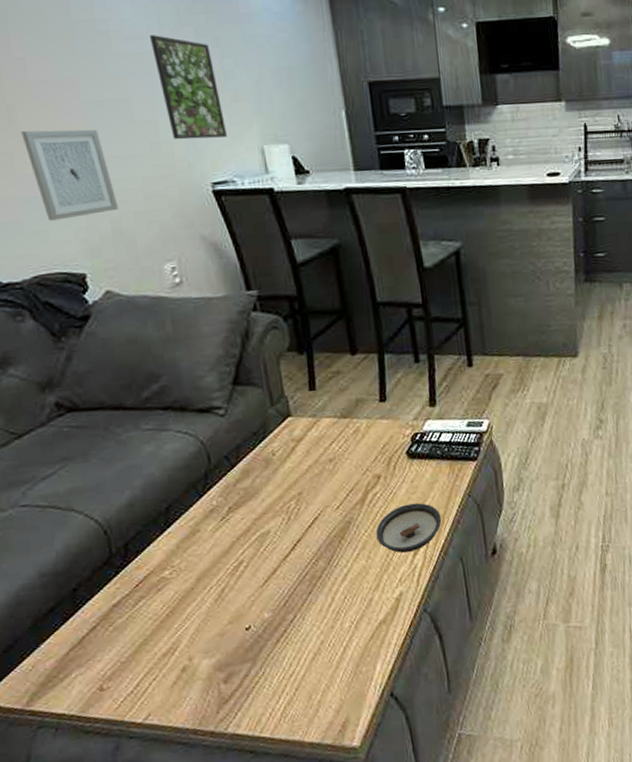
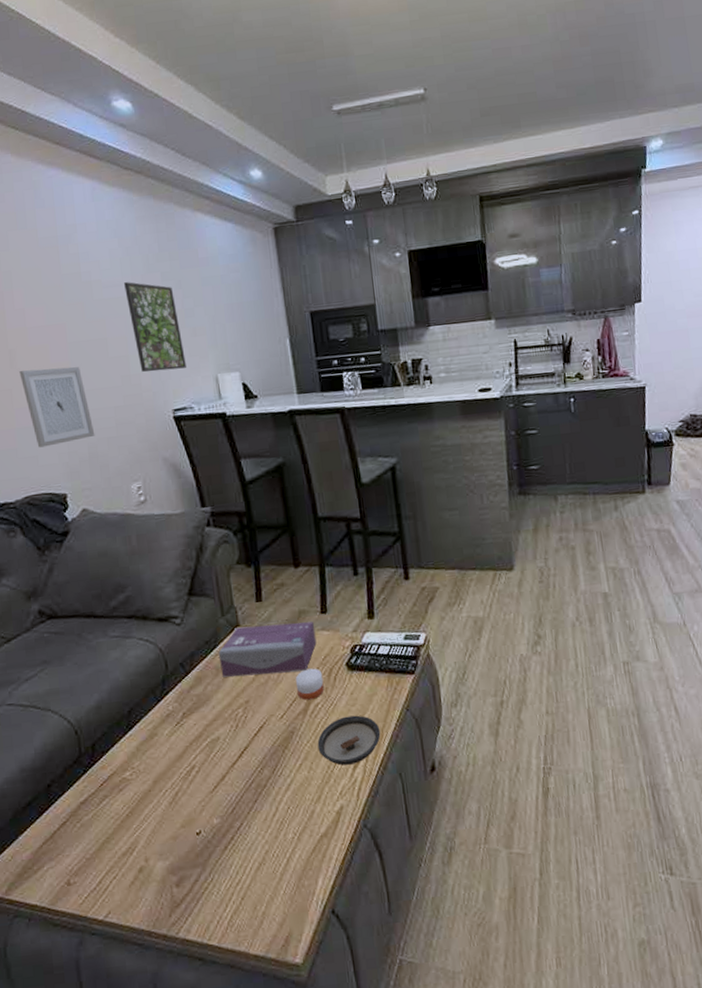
tissue box: none [267,410,375,469] -> present [218,621,317,677]
candle: none [352,457,383,490] -> present [295,668,324,700]

